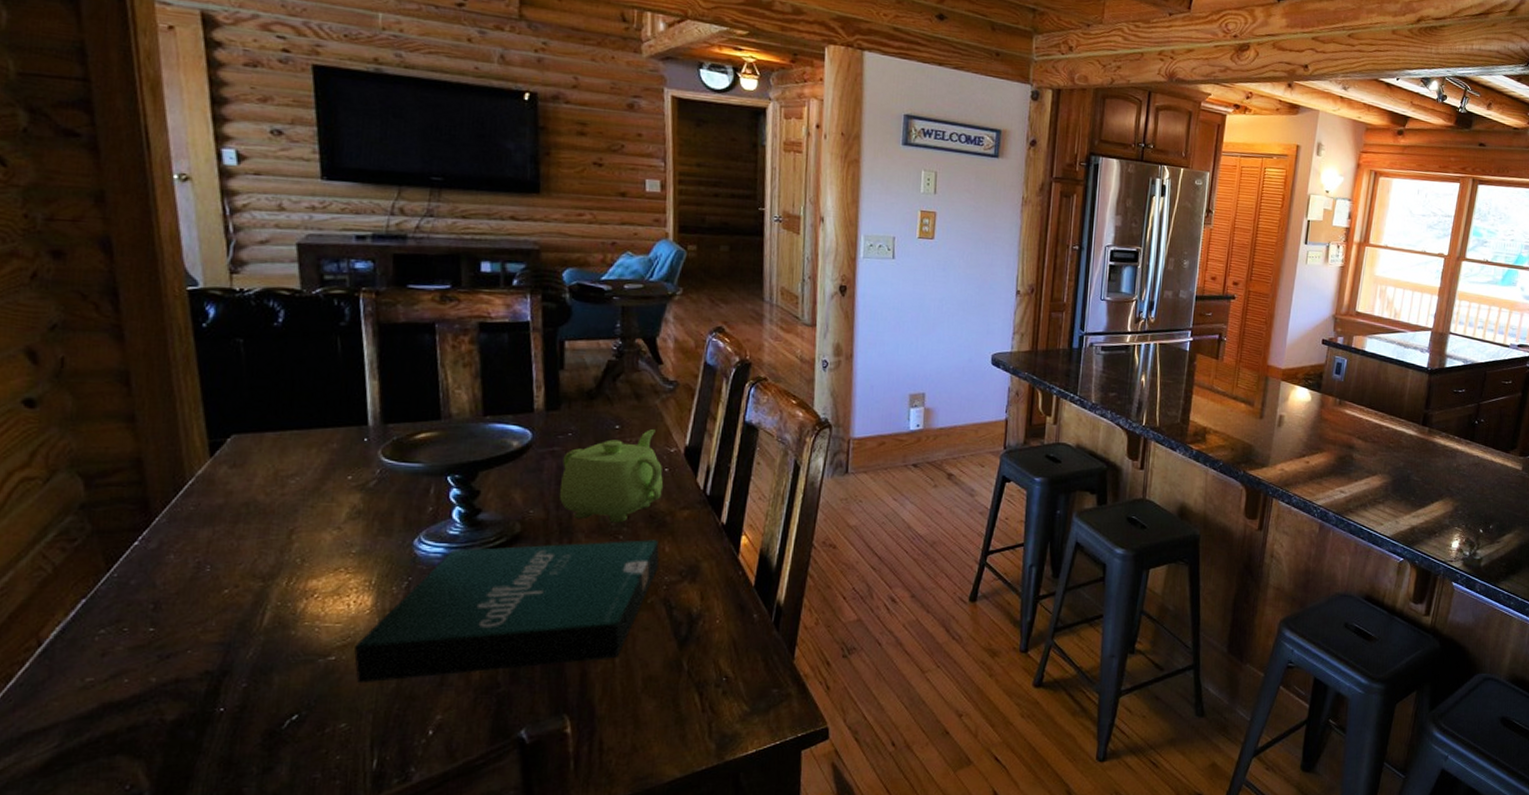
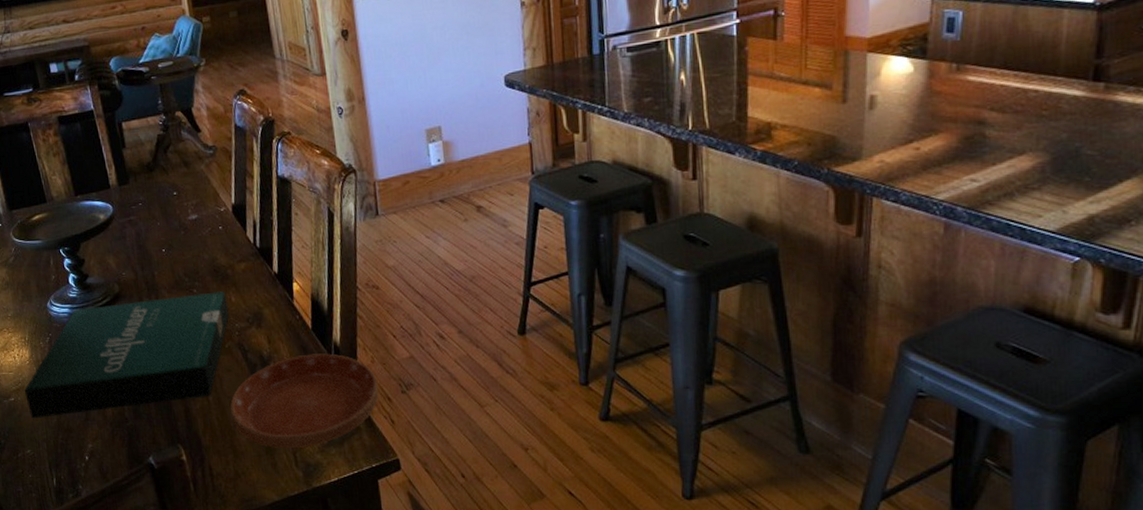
teapot: present [559,429,664,523] -> none [139,192,221,279]
saucer: none [640,613,819,717] -> present [230,353,379,448]

